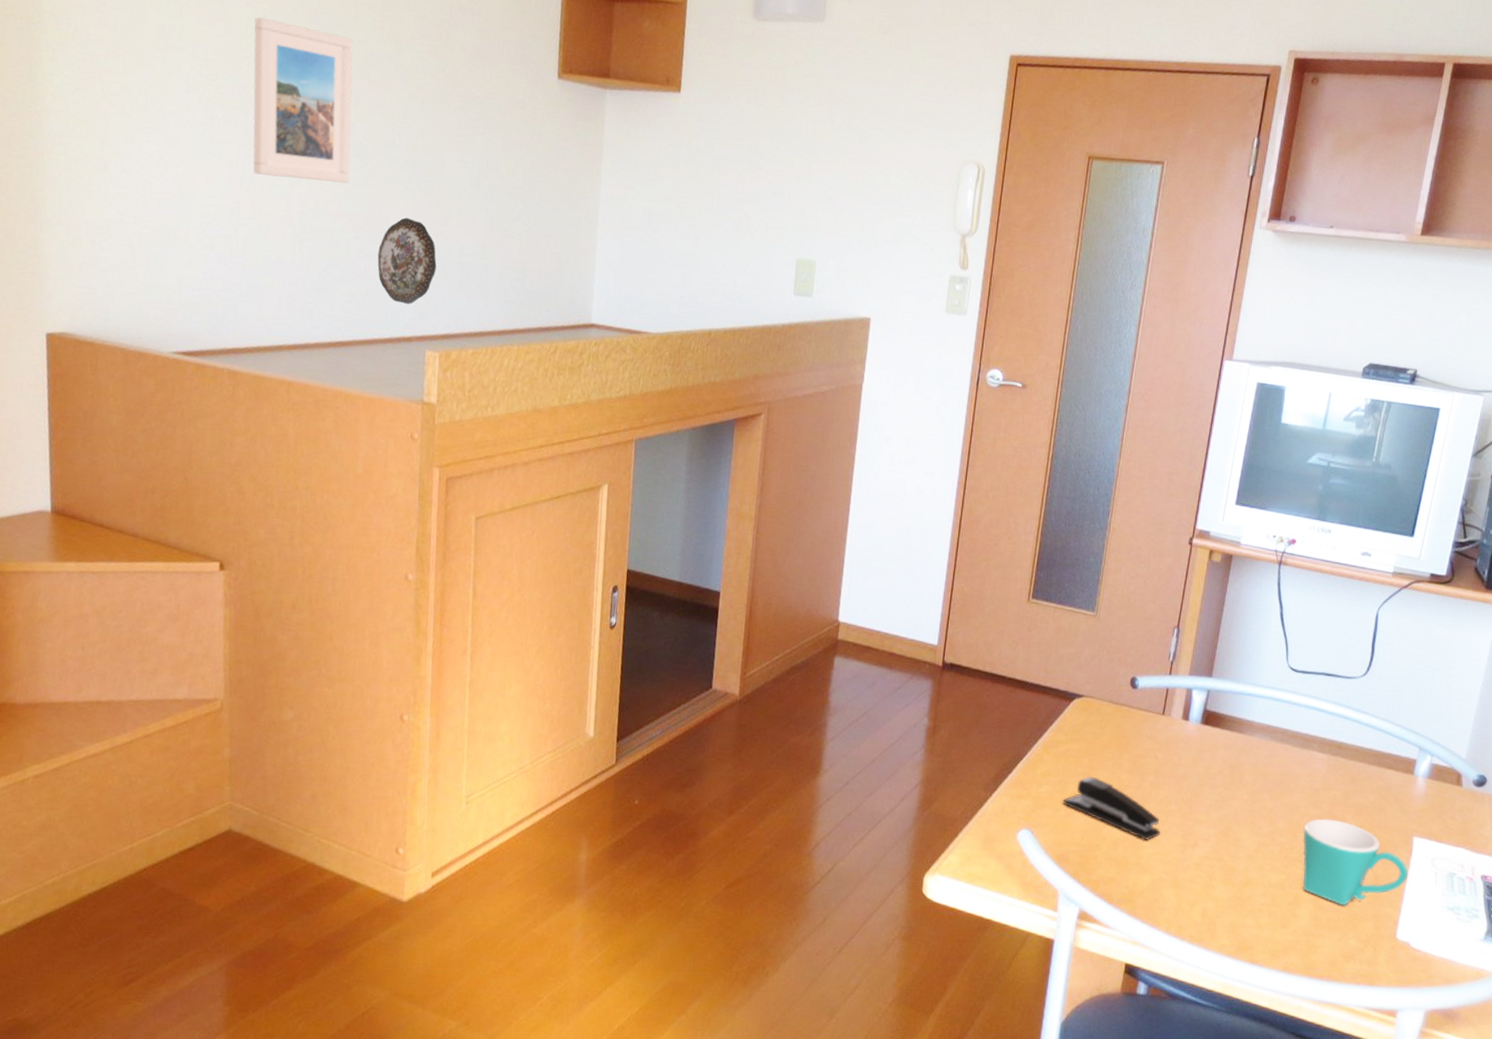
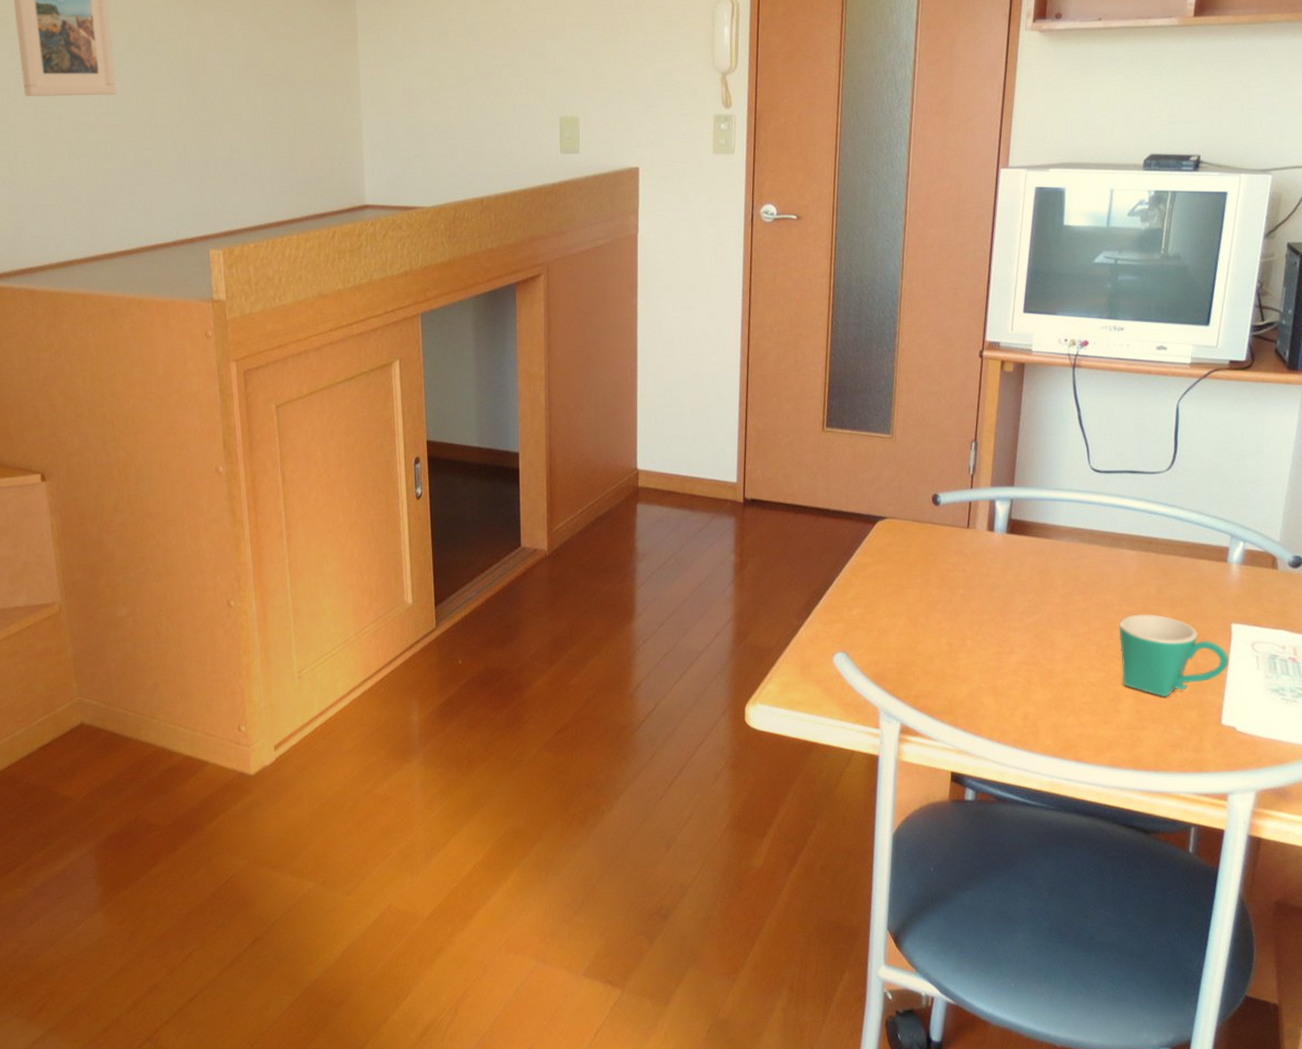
decorative plate: present [377,217,437,304] -> none [152,122,210,206]
stapler: present [1063,776,1161,840] -> none [876,595,976,652]

